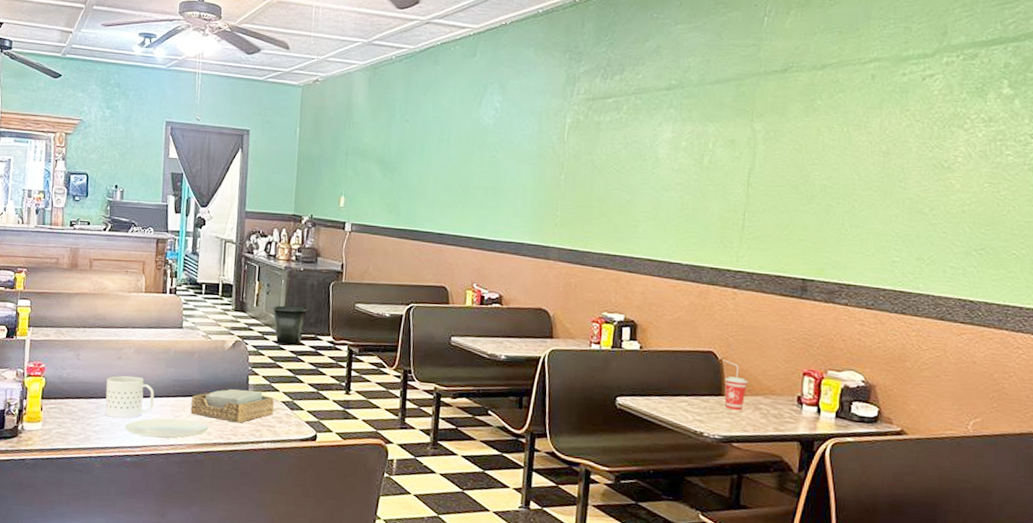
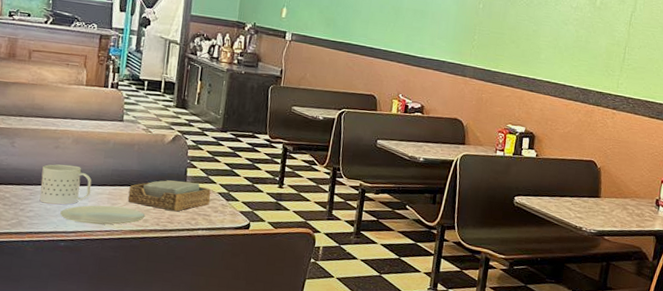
waste bin: present [272,305,309,345] -> none [212,104,248,141]
beverage cup: present [722,359,748,411] -> none [600,167,620,210]

